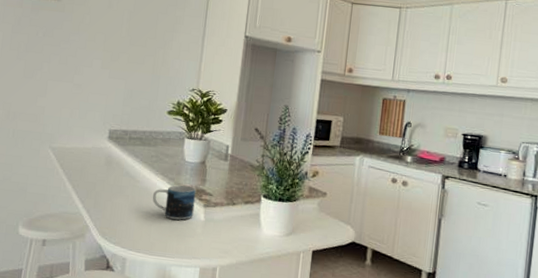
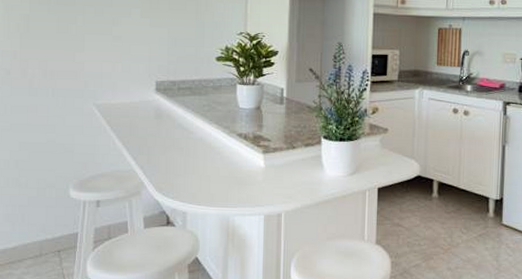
mug: present [152,185,196,220] -> none [208,133,254,169]

